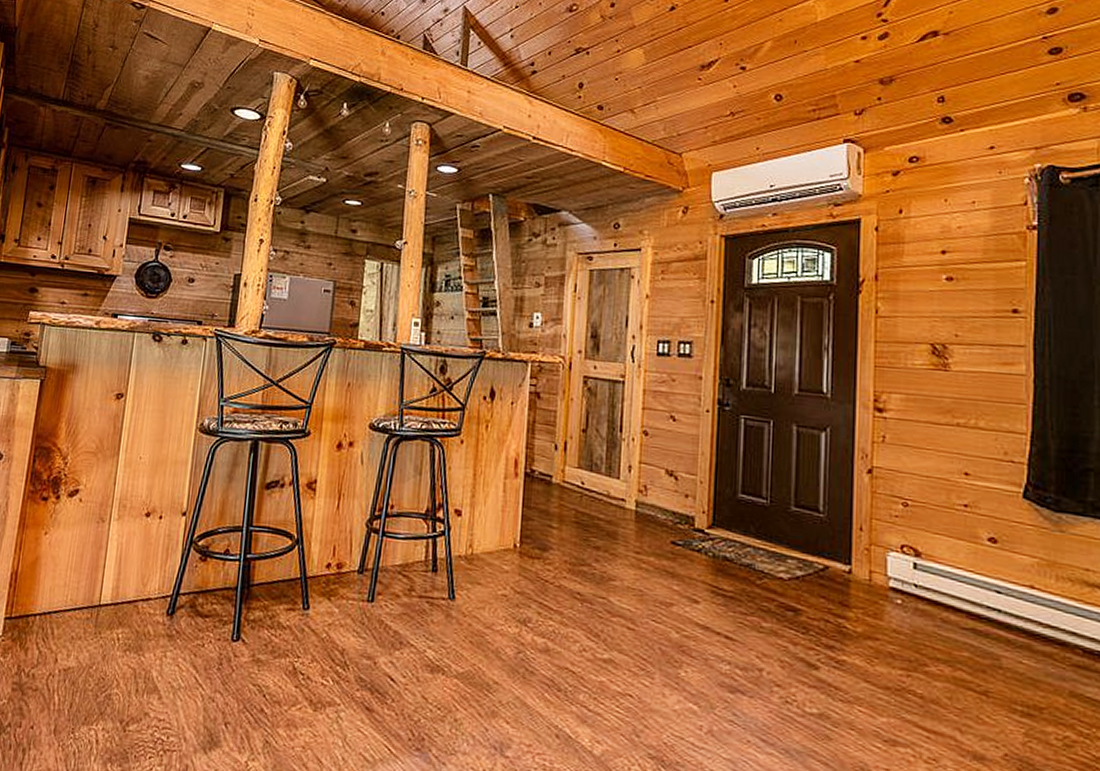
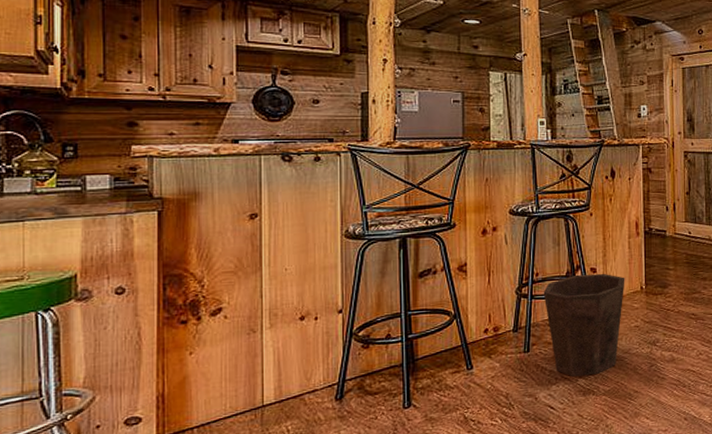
waste bin: none [396,515,496,648] -> present [543,273,625,377]

